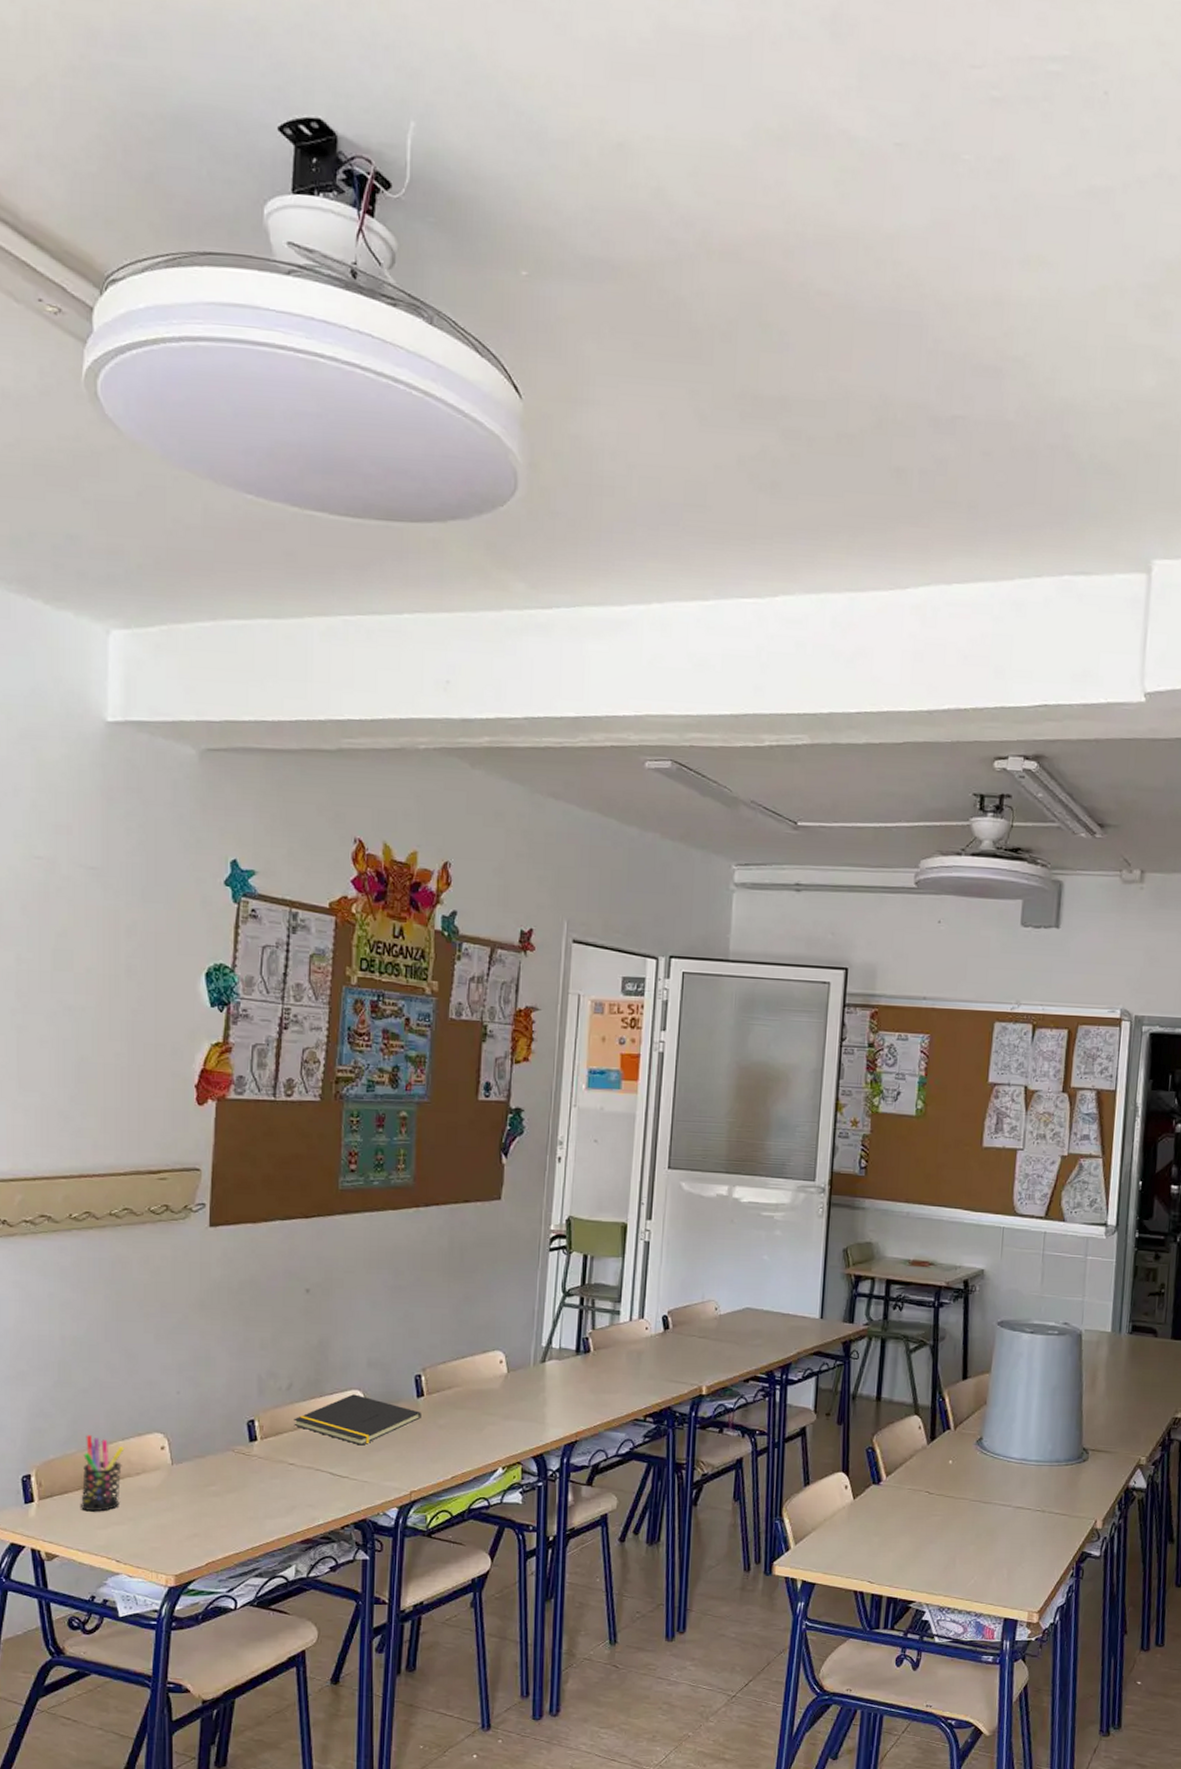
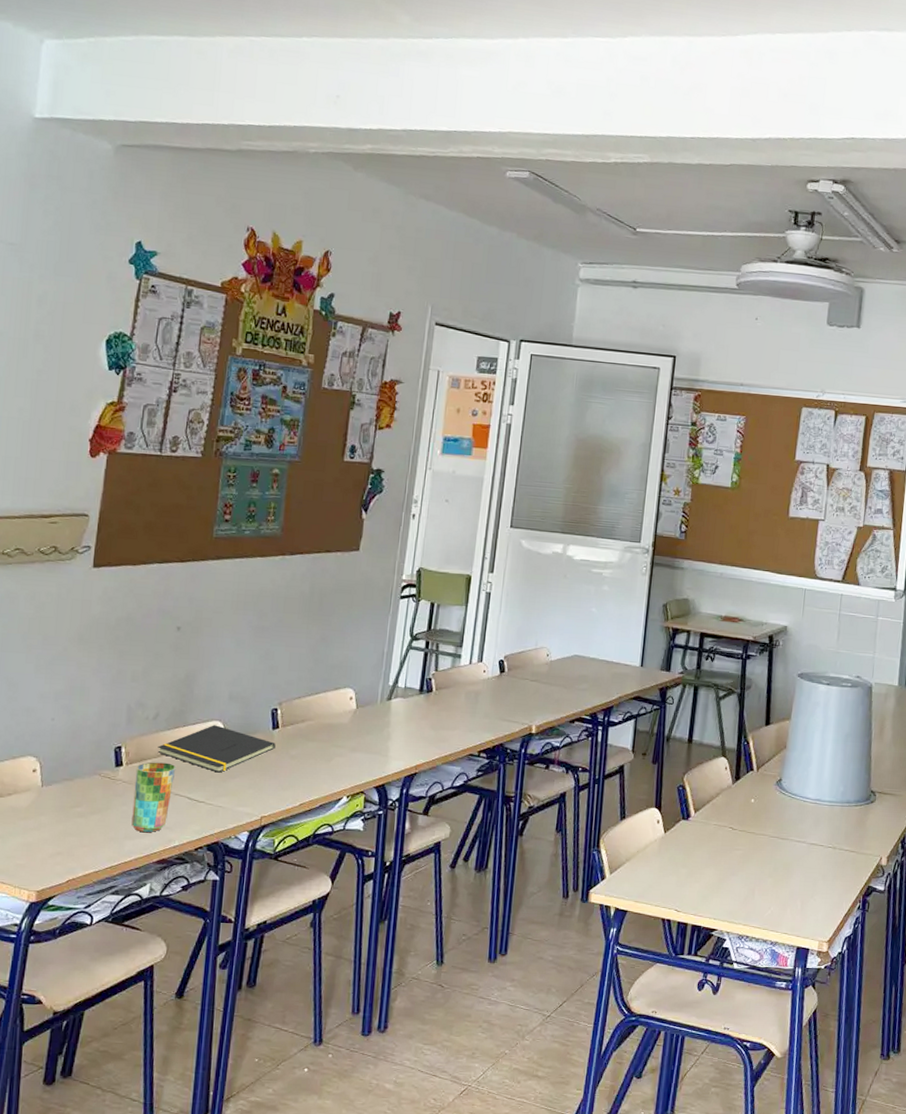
cup: none [271,1435,315,1511] -> present [131,762,176,833]

